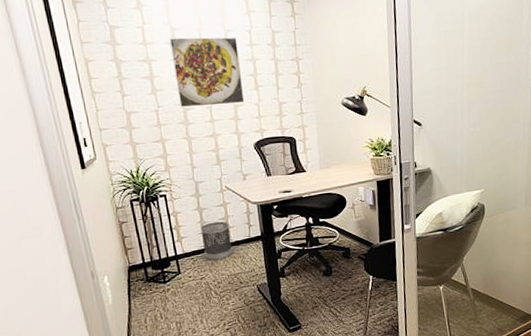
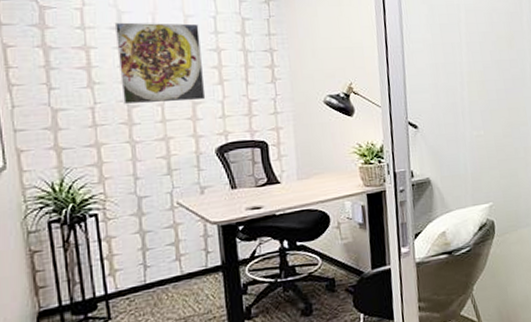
wastebasket: present [200,221,233,261] -> none [141,247,184,300]

